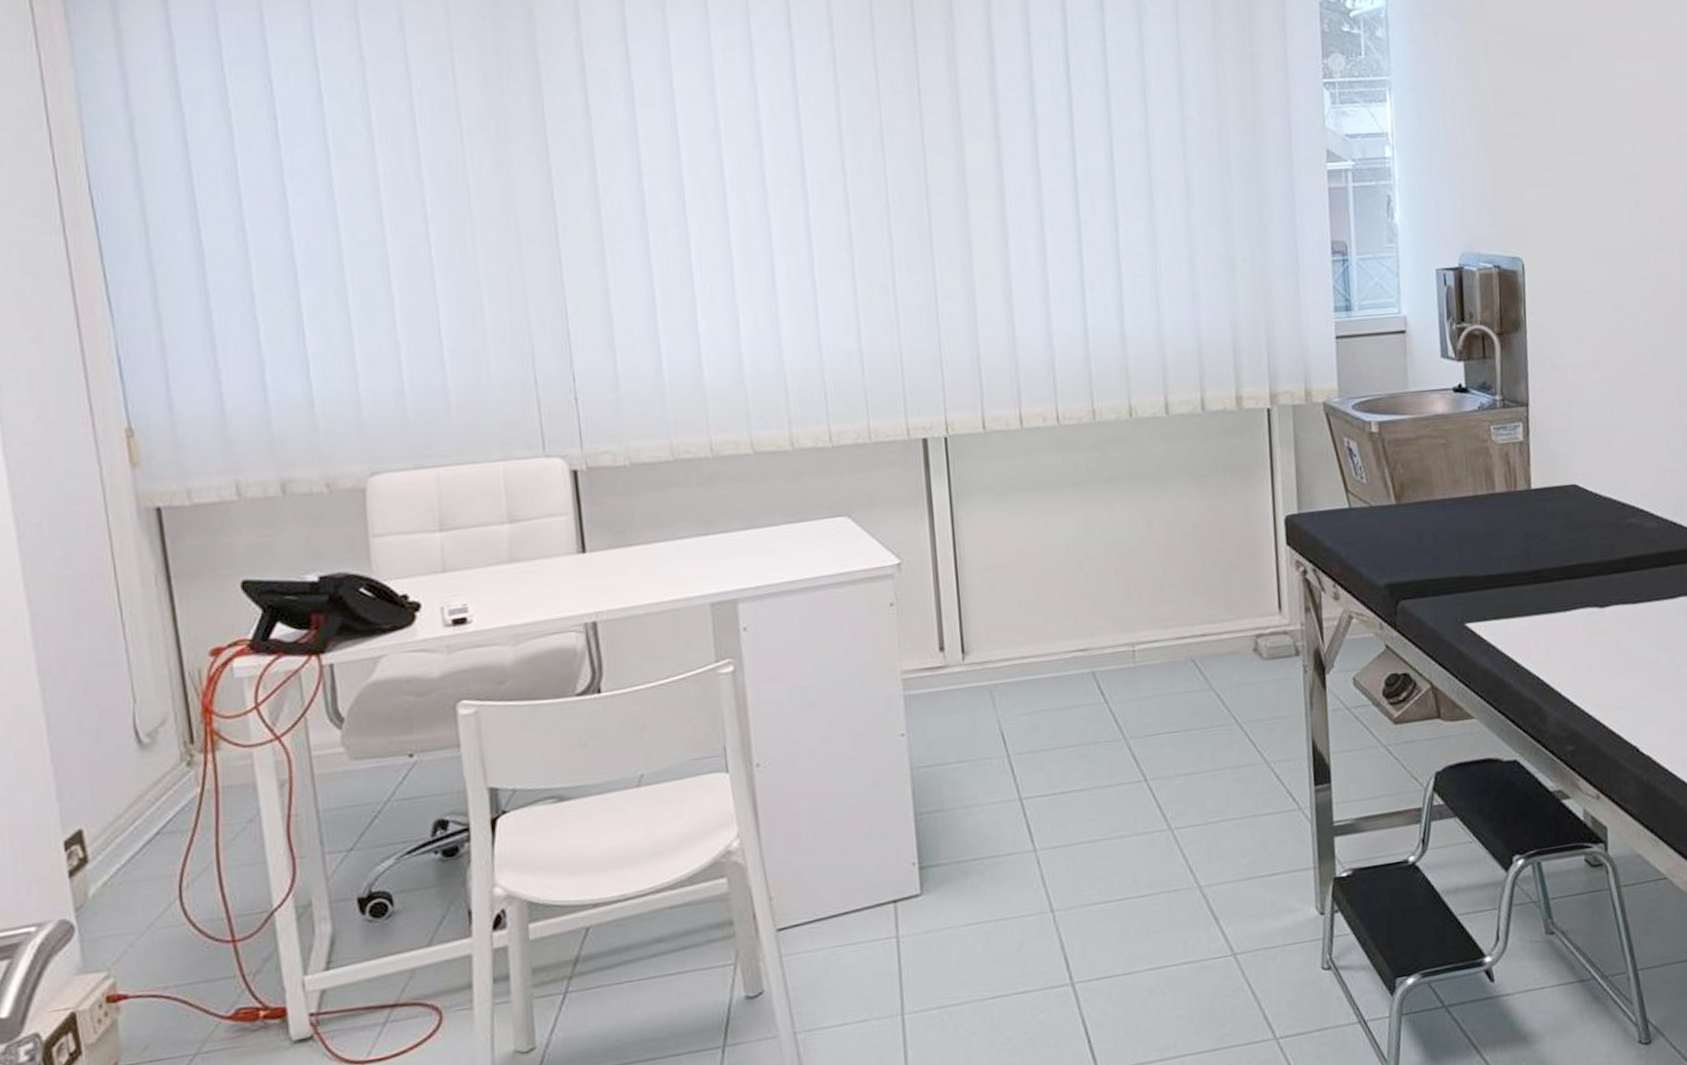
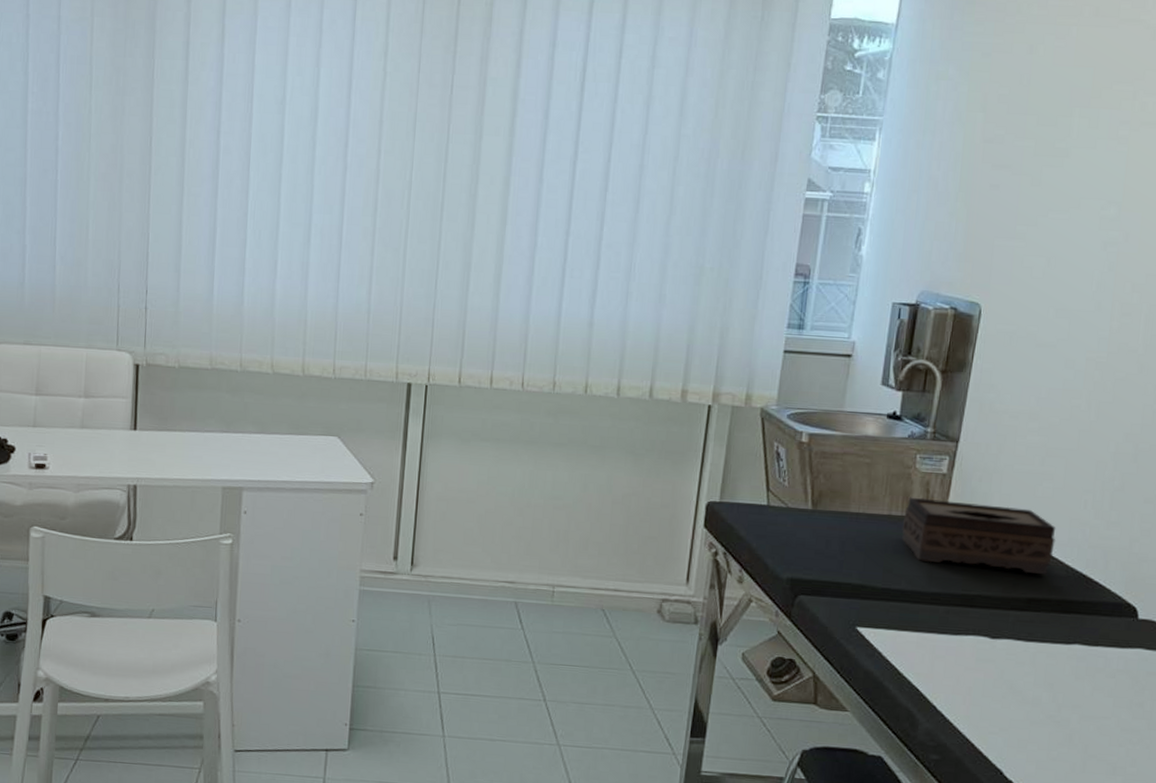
tissue box: none [1489,464,1641,539] -> present [902,497,1056,575]

